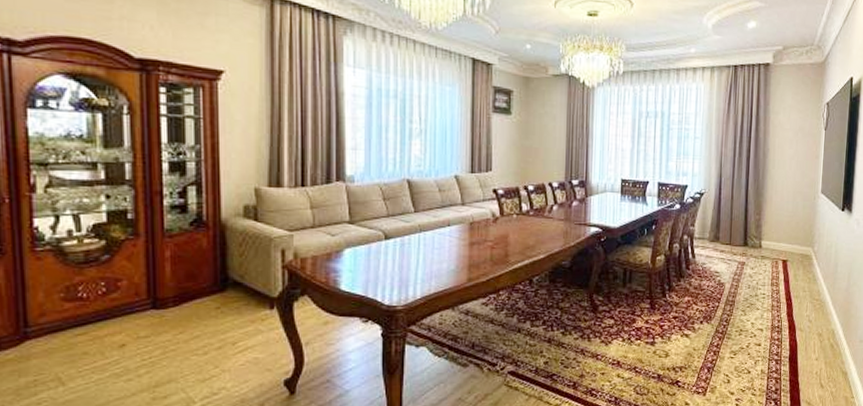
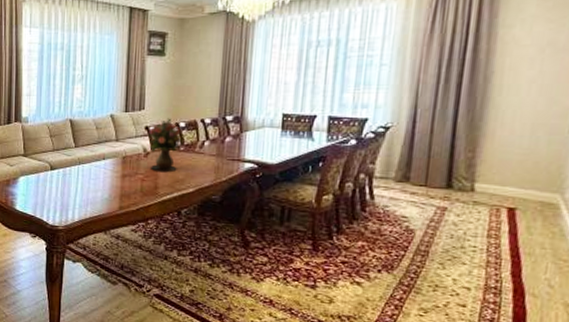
bouquet: none [497,181,532,239] -> present [148,118,183,173]

